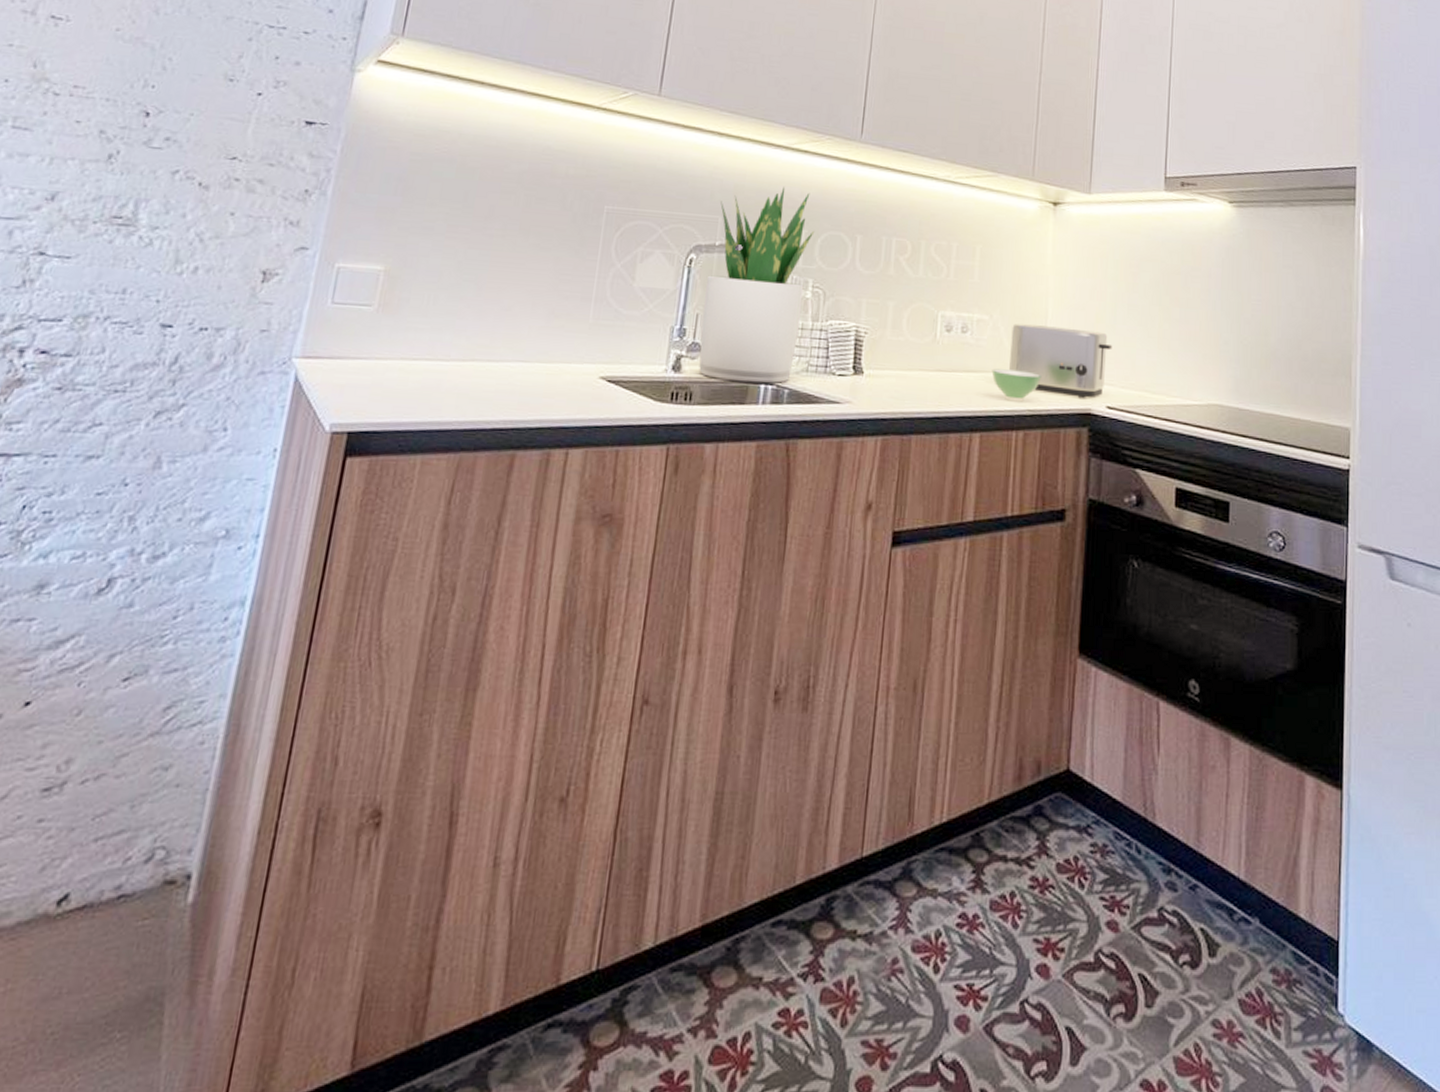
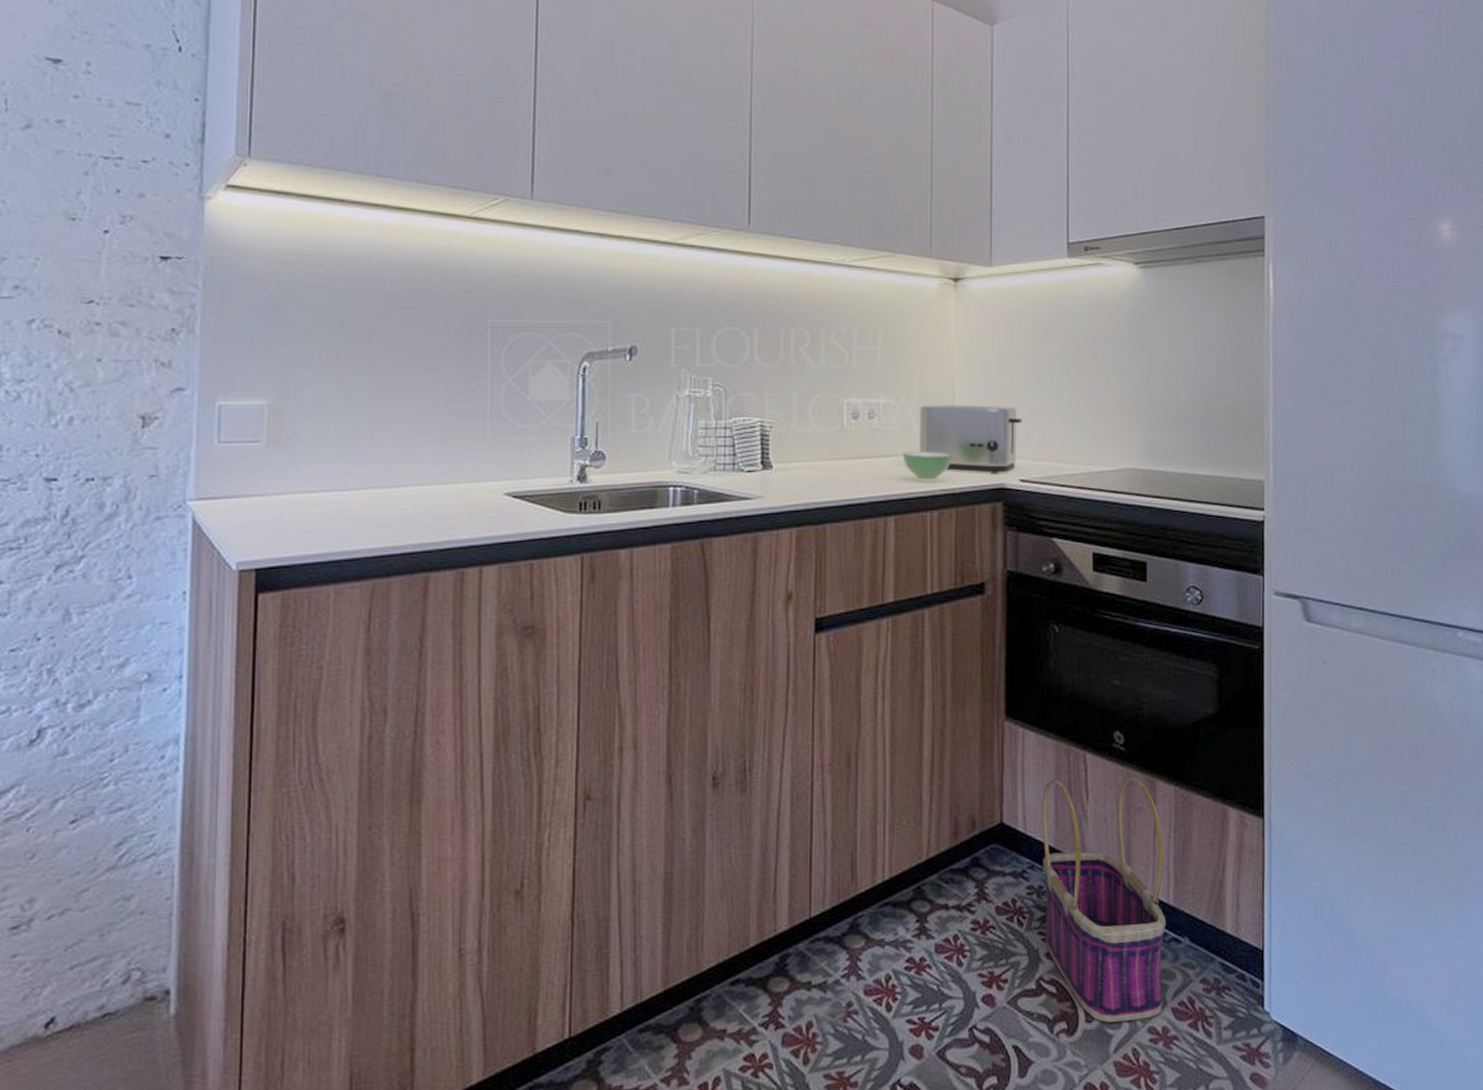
planter: present [699,187,815,384] -> none [602,285,710,487]
basket: none [1106,725,1237,1010] -> present [1041,776,1167,1023]

